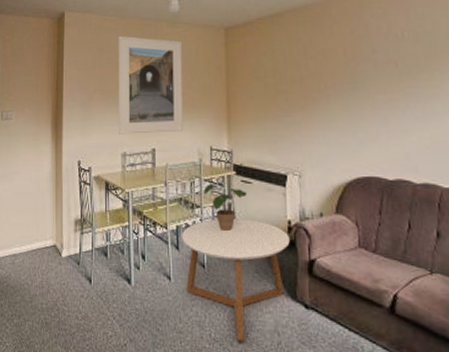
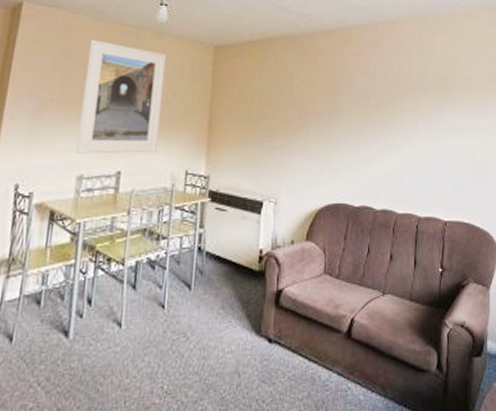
coffee table: present [181,219,290,342] -> none [139,251,260,390]
potted plant: present [203,184,247,232] -> none [172,212,220,265]

